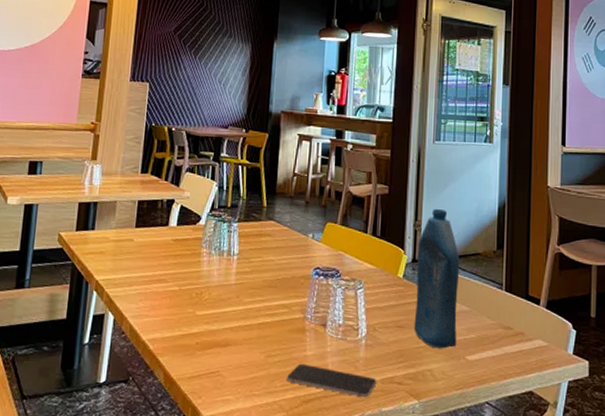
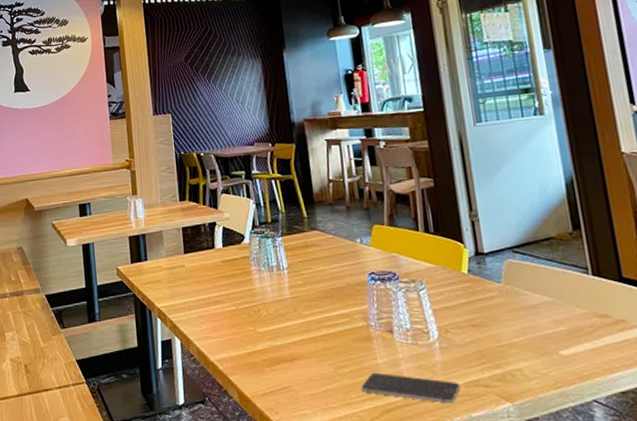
bottle: present [414,209,460,349] -> none [478,195,546,346]

